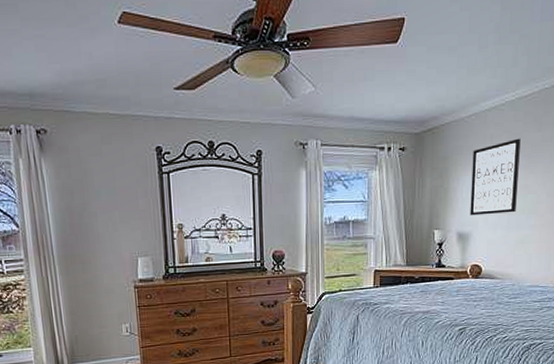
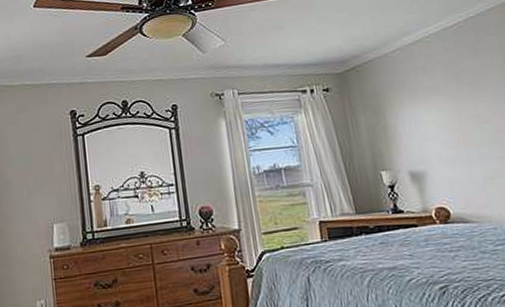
wall art: present [470,138,521,216] -> none [405,67,474,153]

